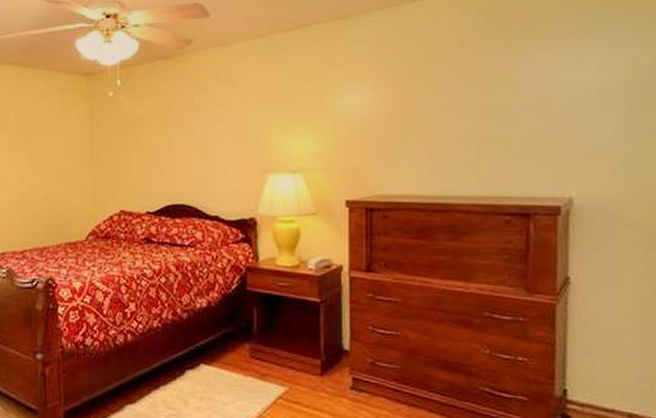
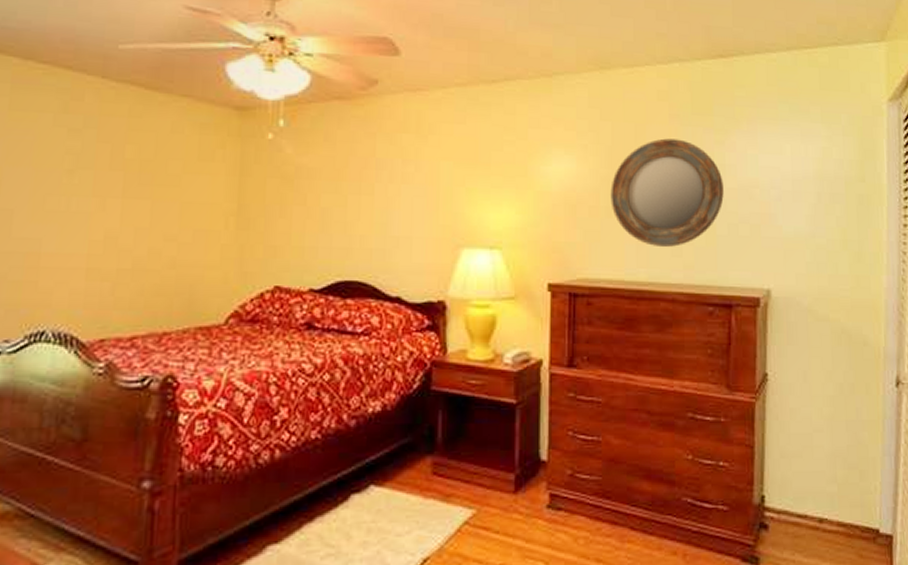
home mirror: none [403,62,520,164] -> present [610,138,724,248]

